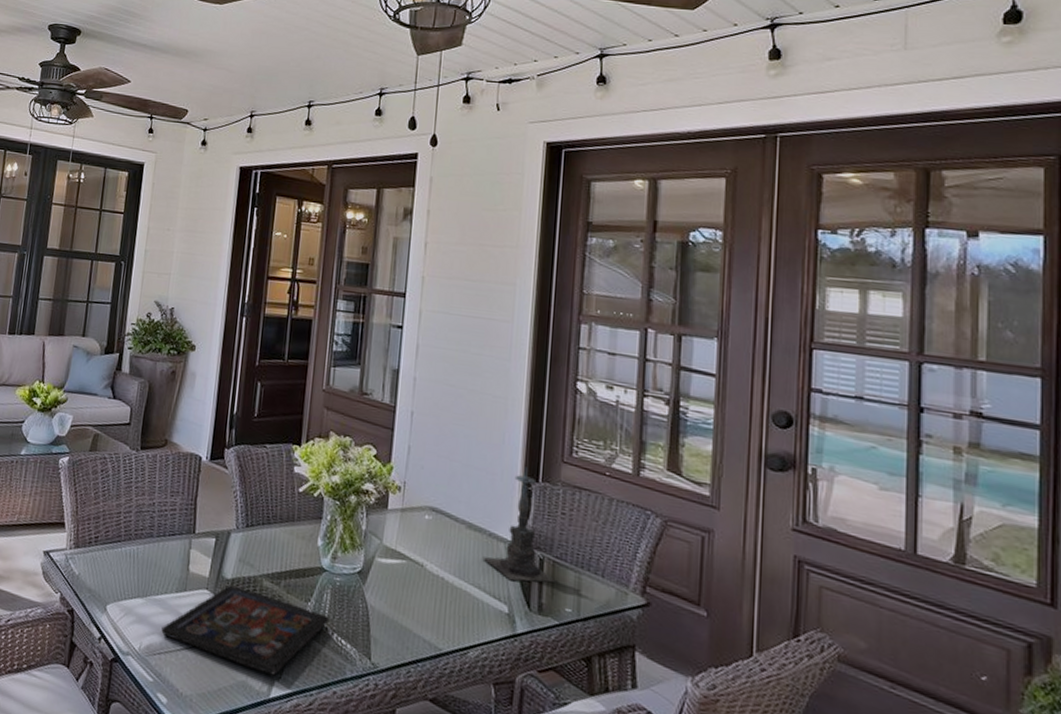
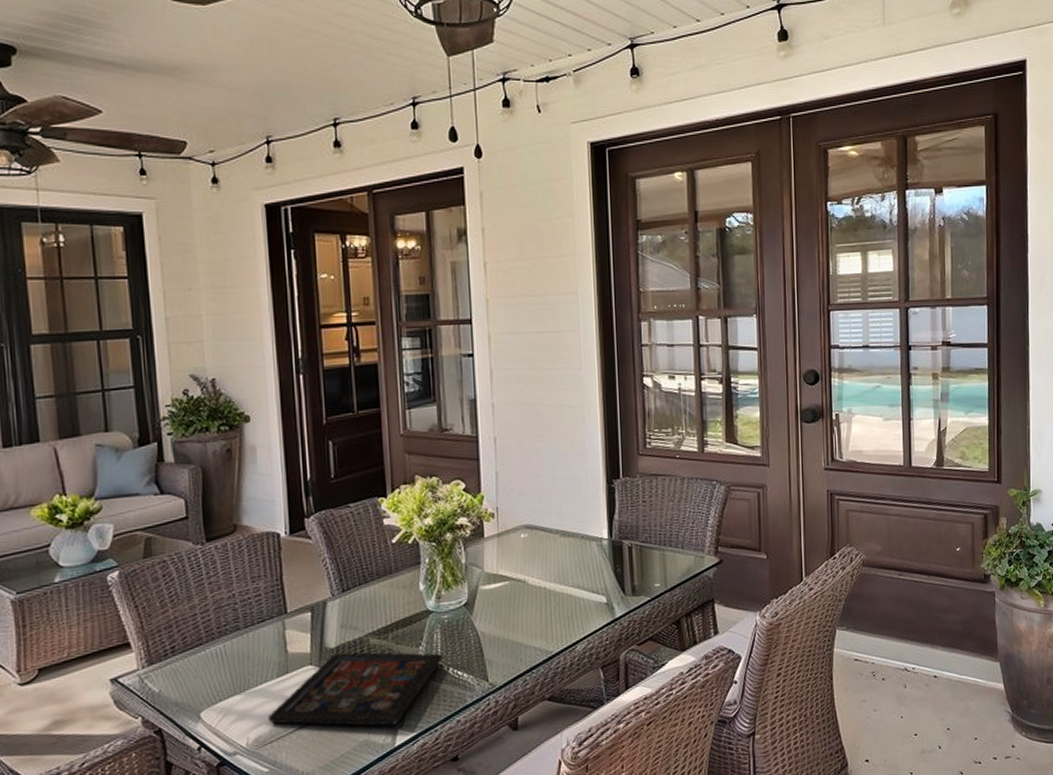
candle holder: present [482,467,556,583] -> none [578,467,644,572]

